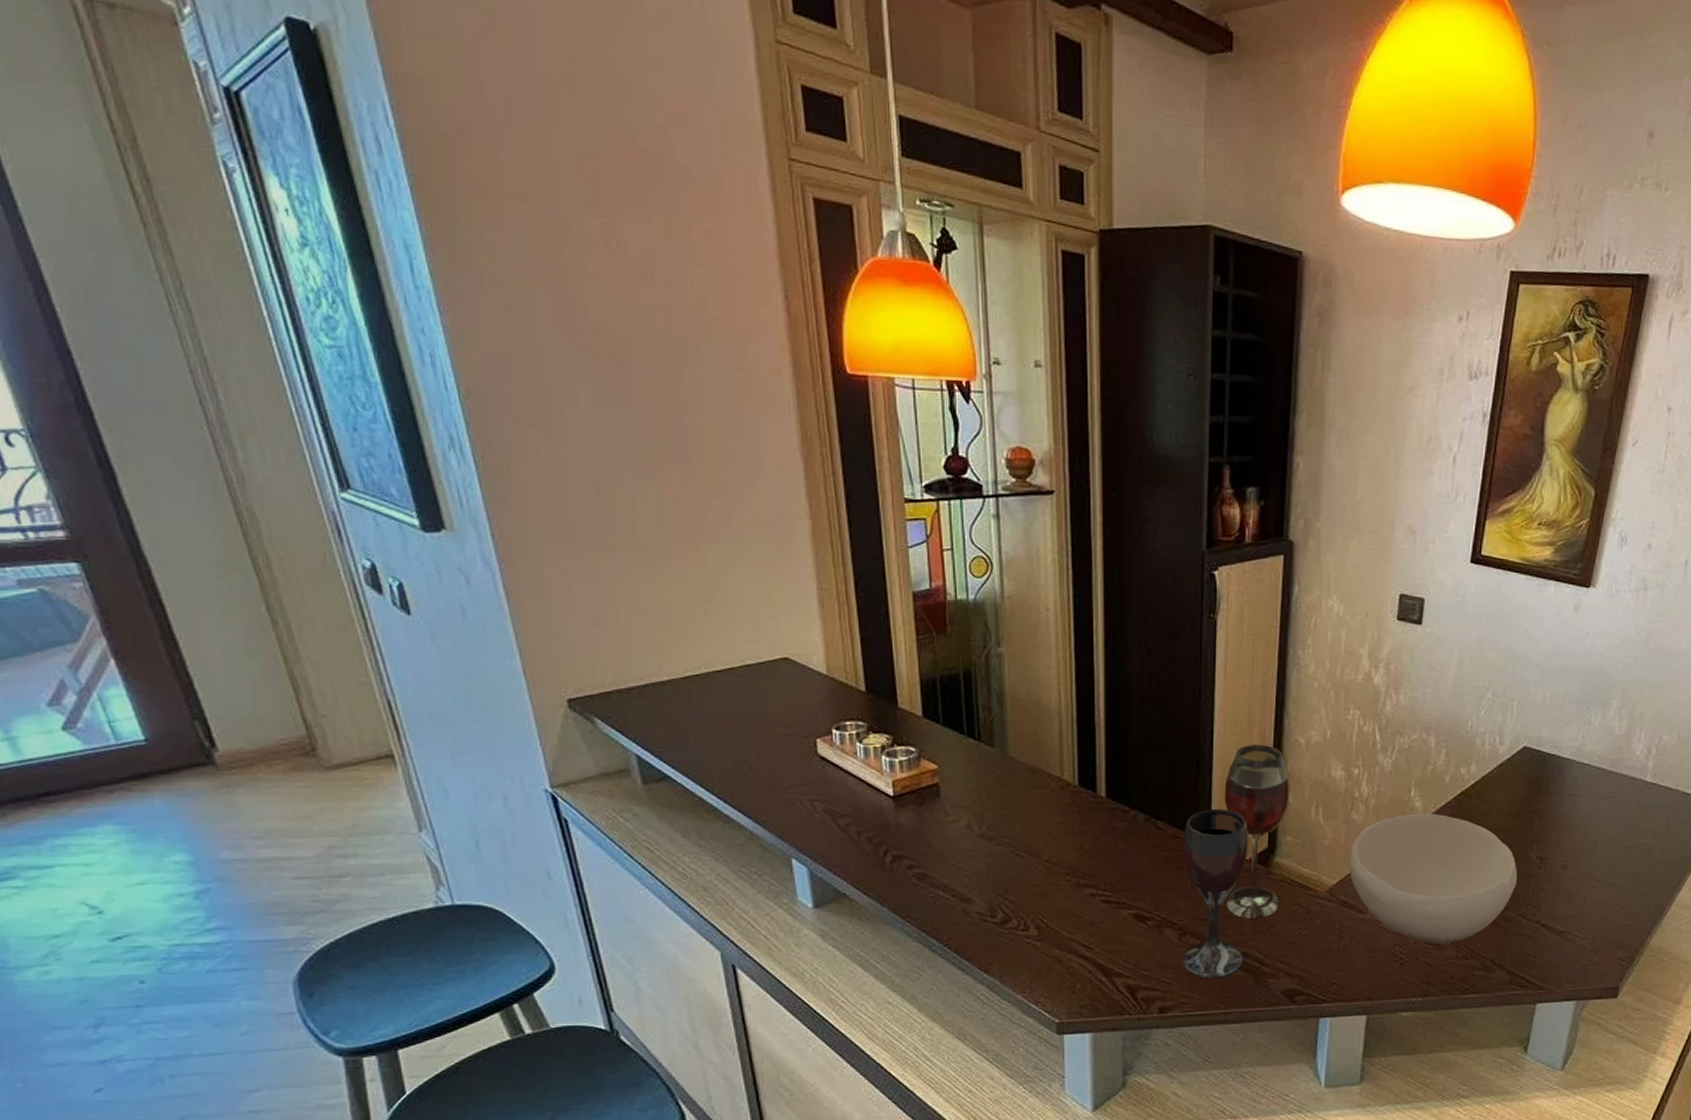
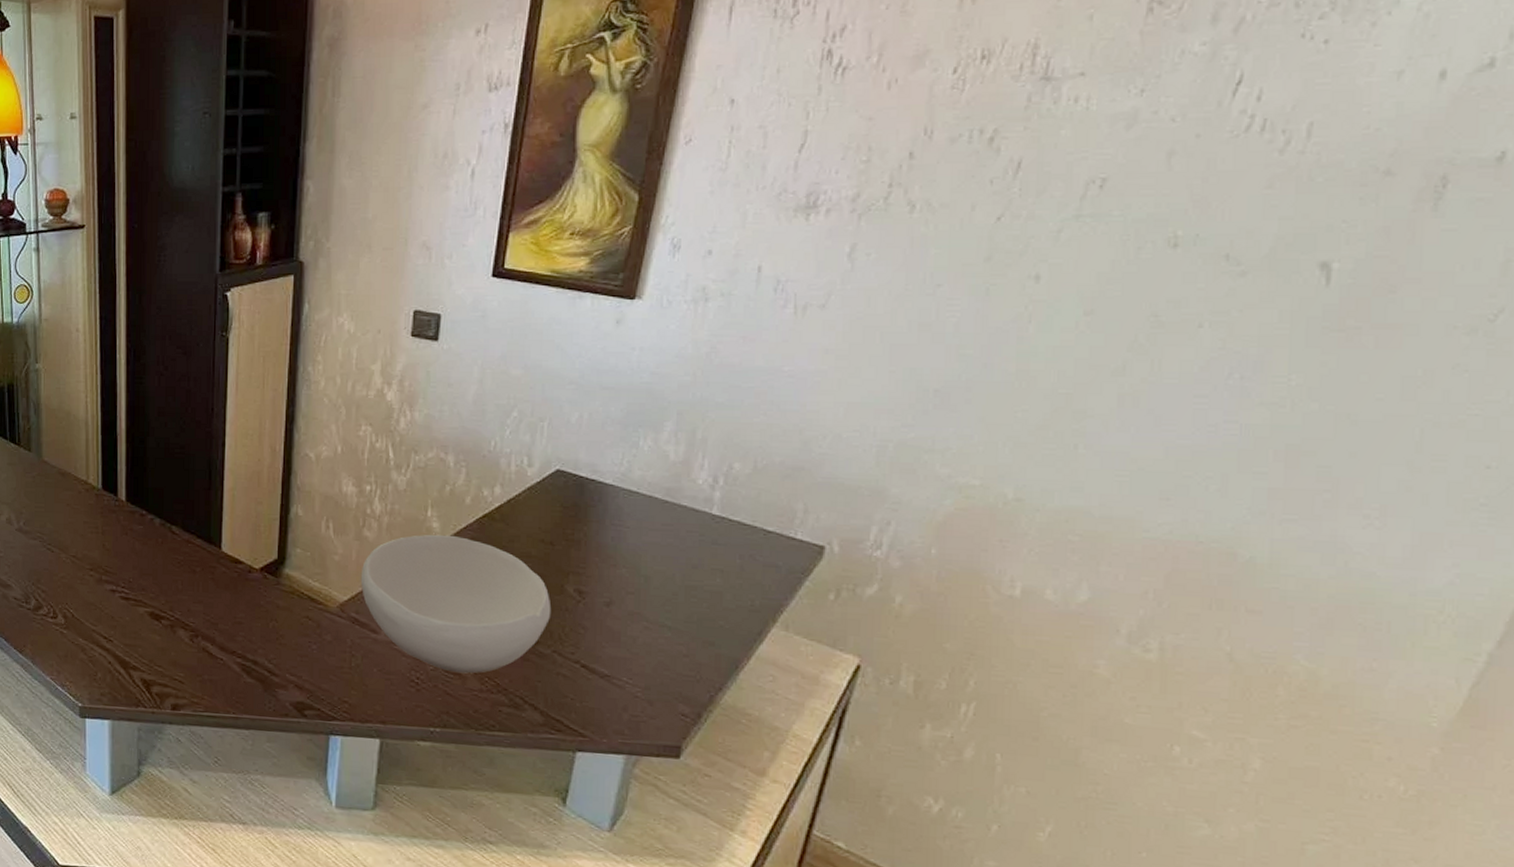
cup: present [1181,809,1249,980] -> none [193,518,259,684]
wineglass: present [1224,745,1290,919] -> none [235,457,300,628]

